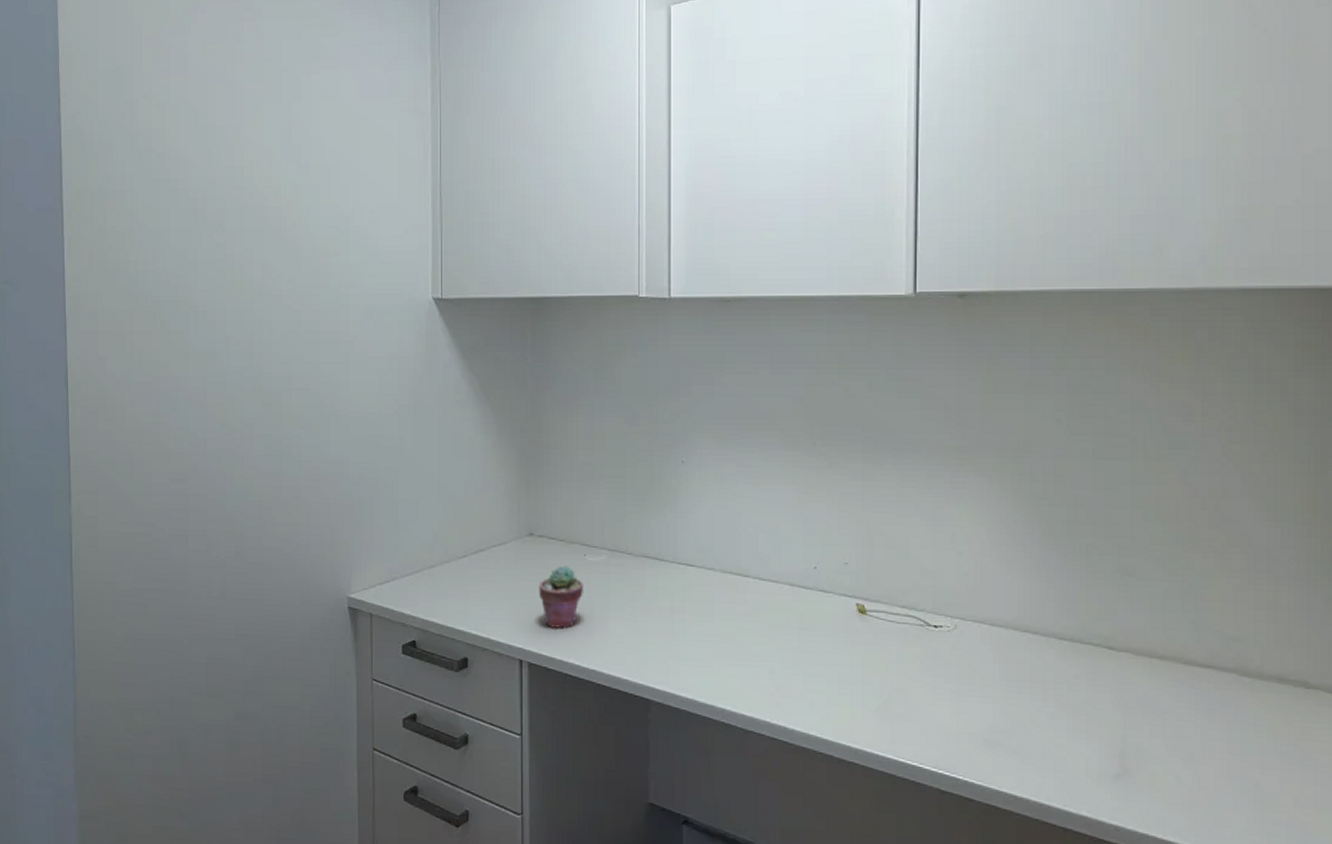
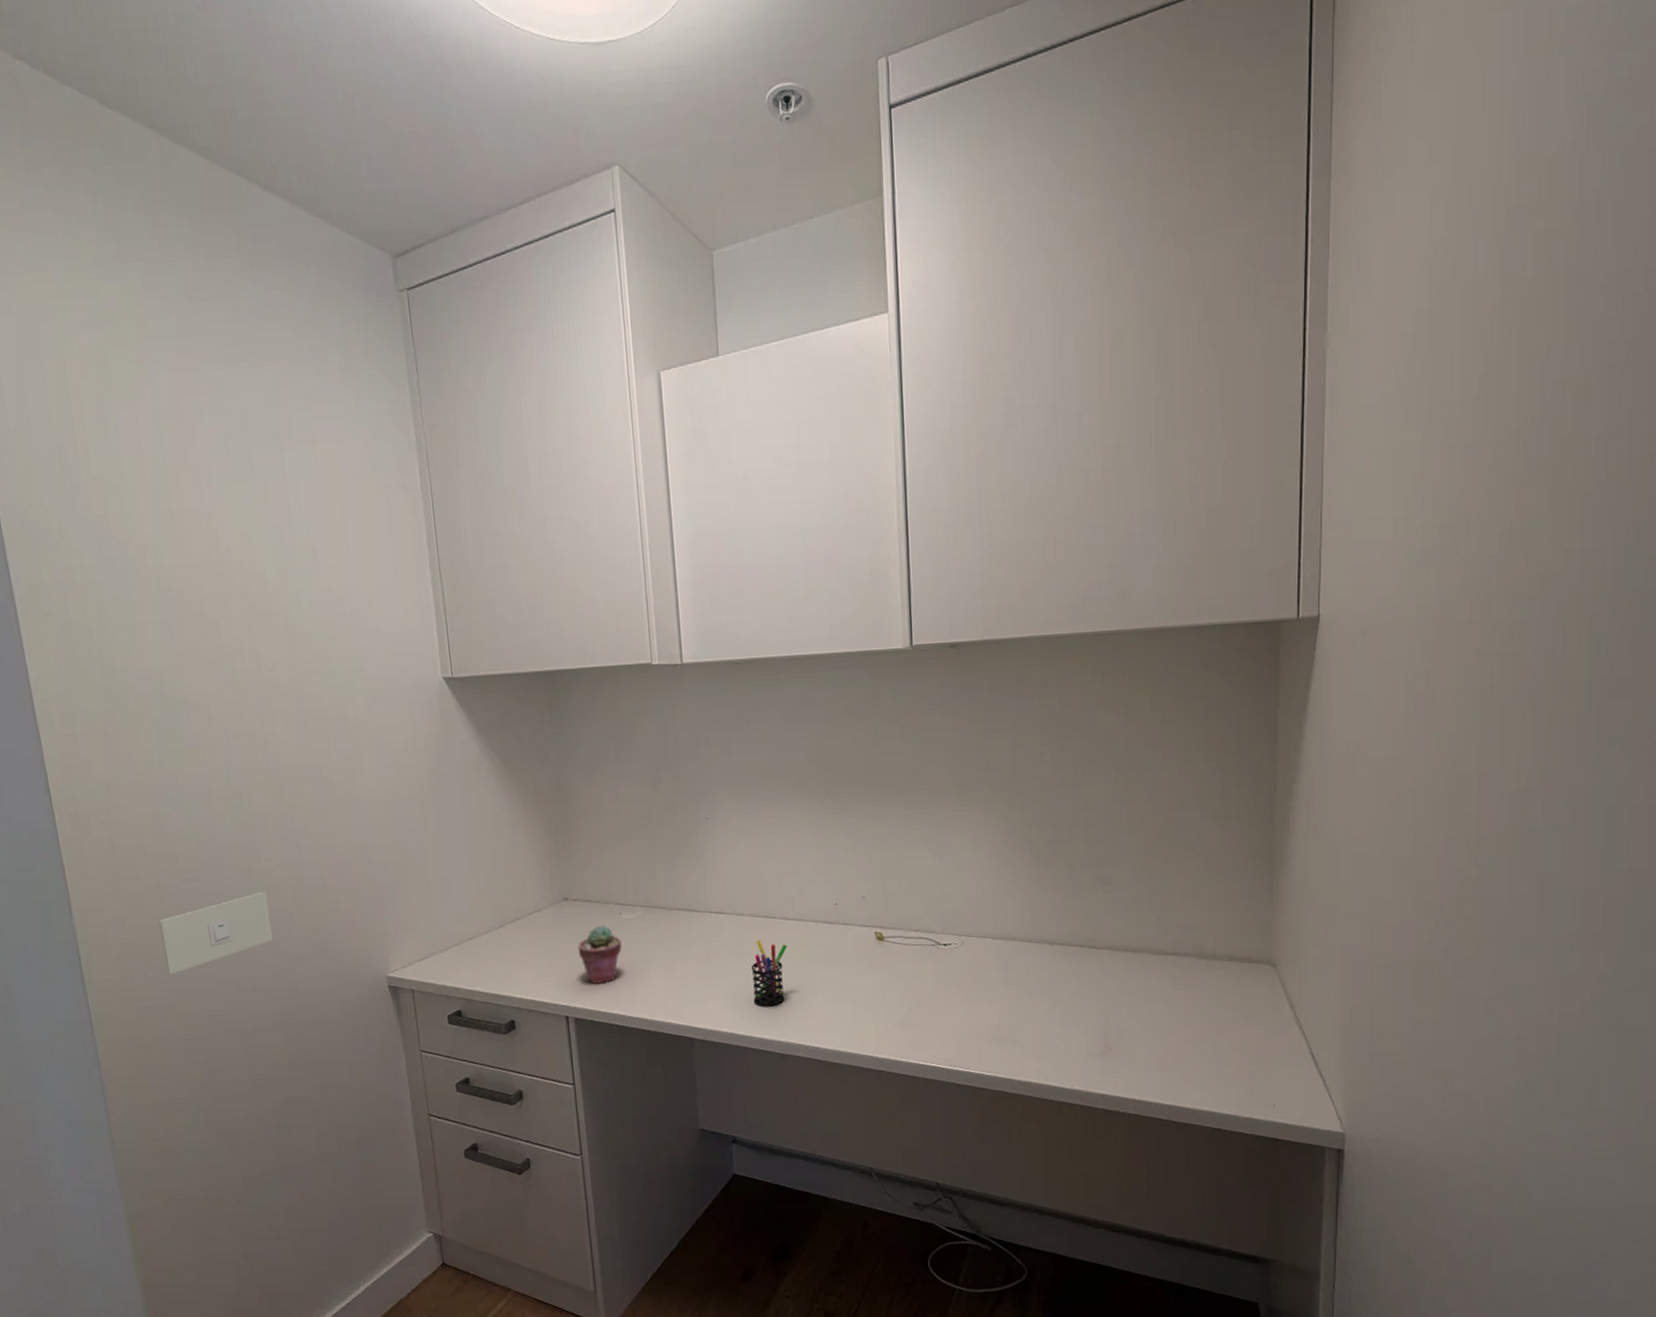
light switch: none [145,498,246,573] -> present [158,891,273,975]
pen holder: none [718,599,758,675] -> present [751,940,787,1007]

